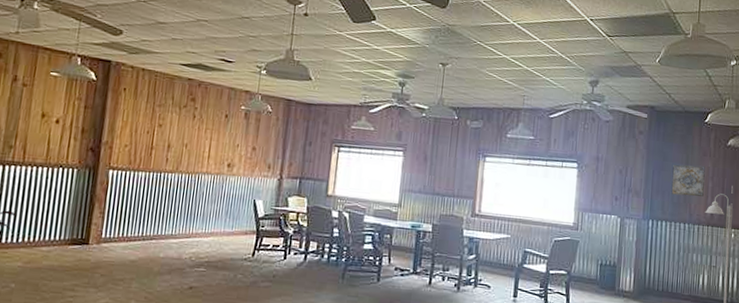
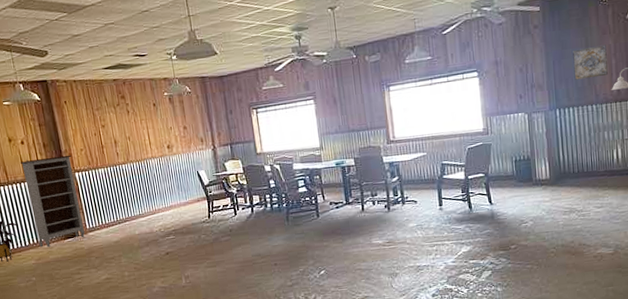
bookshelf: none [34,142,112,250] -> present [20,155,86,248]

